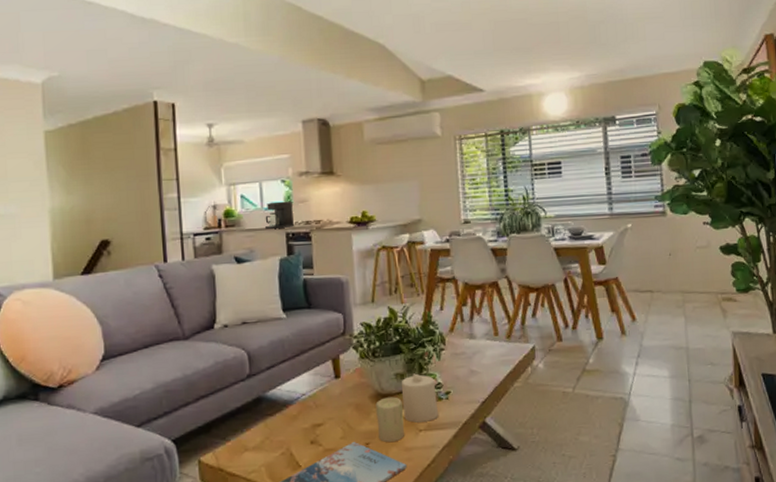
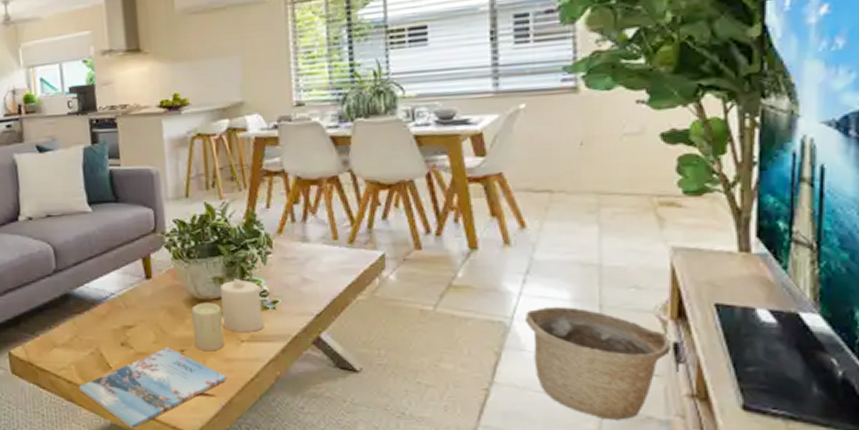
basket: none [638,382,737,472] -> present [524,307,671,420]

